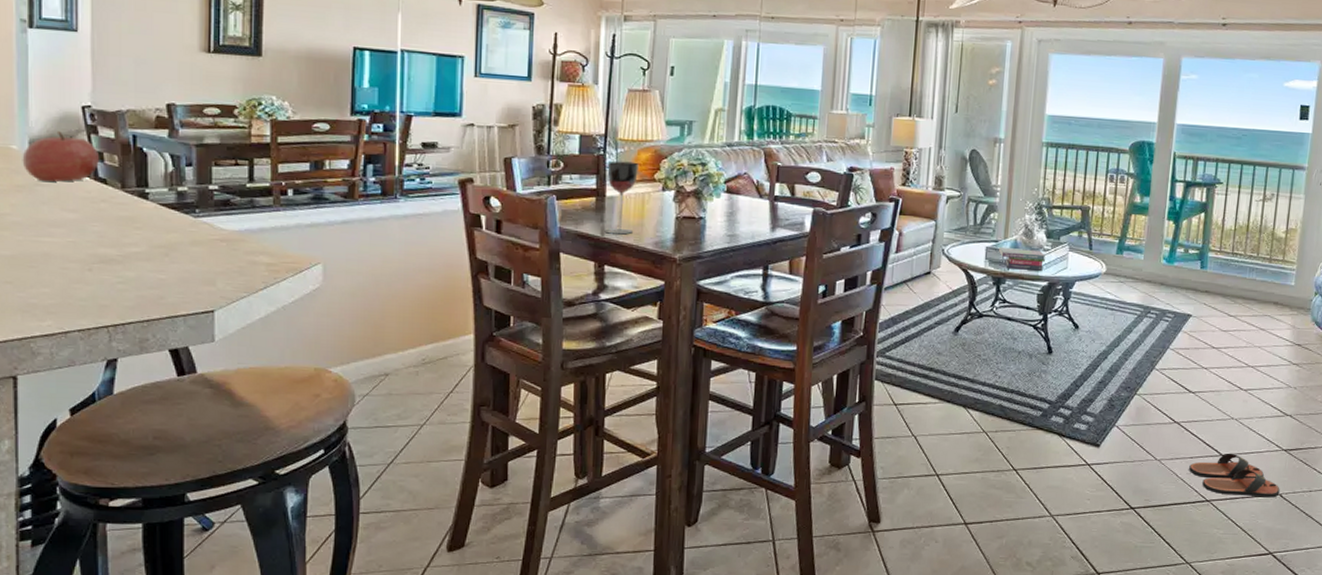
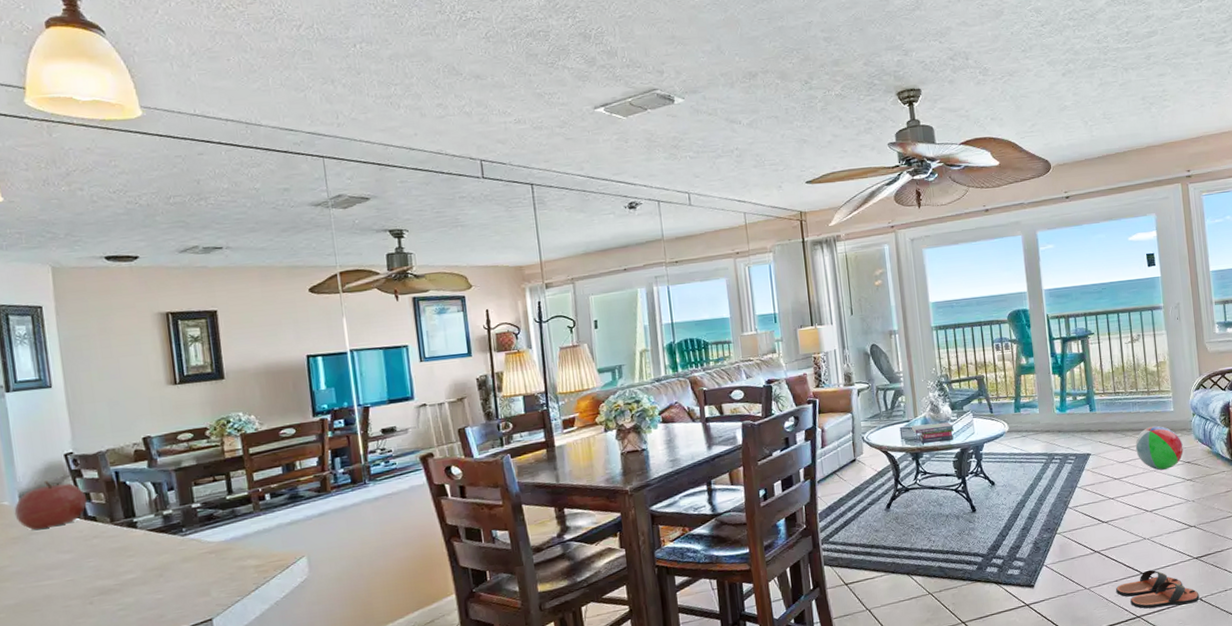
wineglass: present [604,160,639,235] -> none [552,411,584,480]
beach ball: none [1243,297,1297,348] -> present [1135,425,1183,470]

